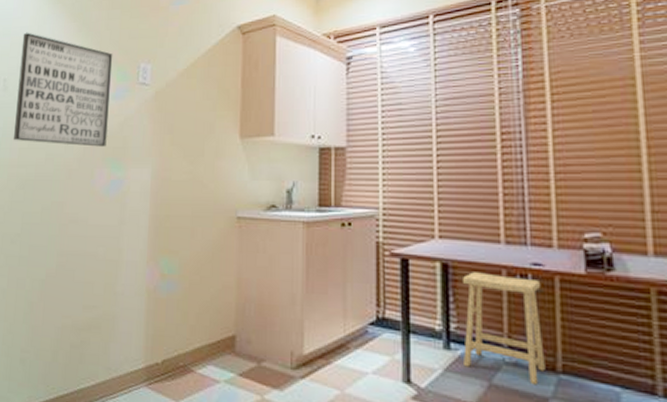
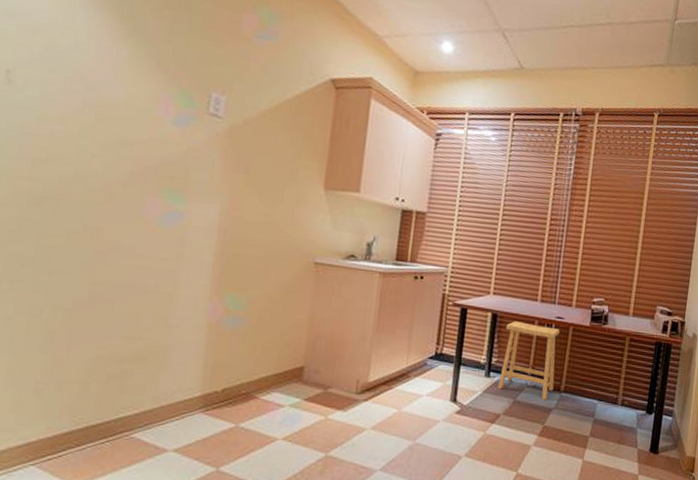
wall art: present [14,32,113,147] -> none [23,18,176,175]

